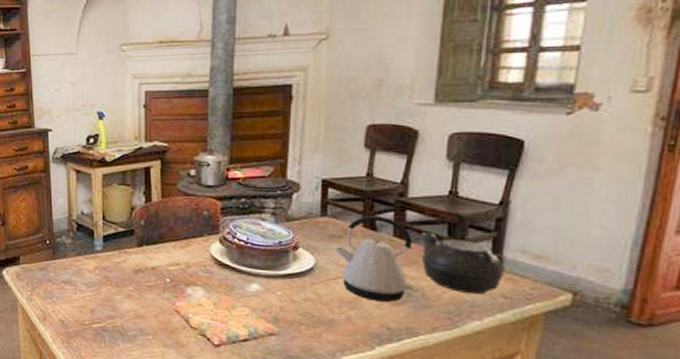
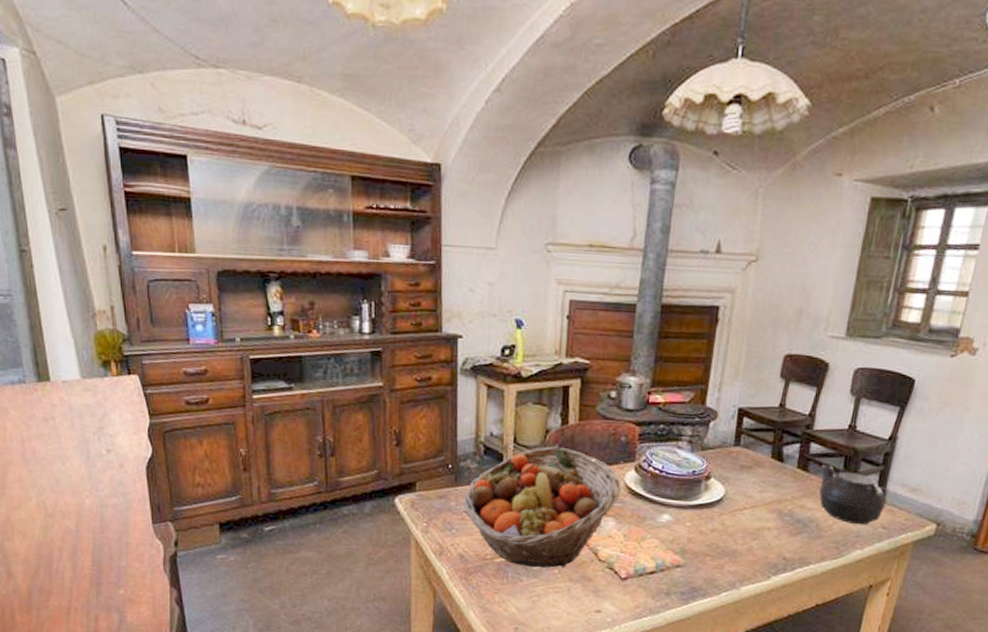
fruit basket: none [62,222,207,334] -> present [464,446,622,568]
kettle: present [335,215,414,302] -> none [744,446,814,533]

